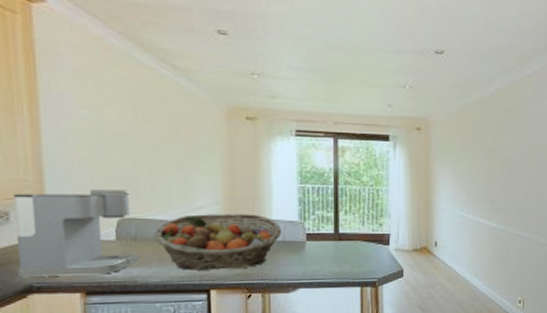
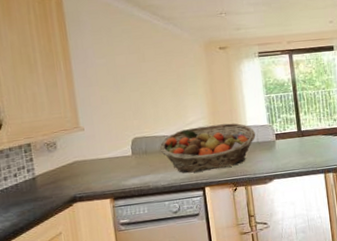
coffee maker: present [14,189,140,277] -> none [59,115,151,190]

